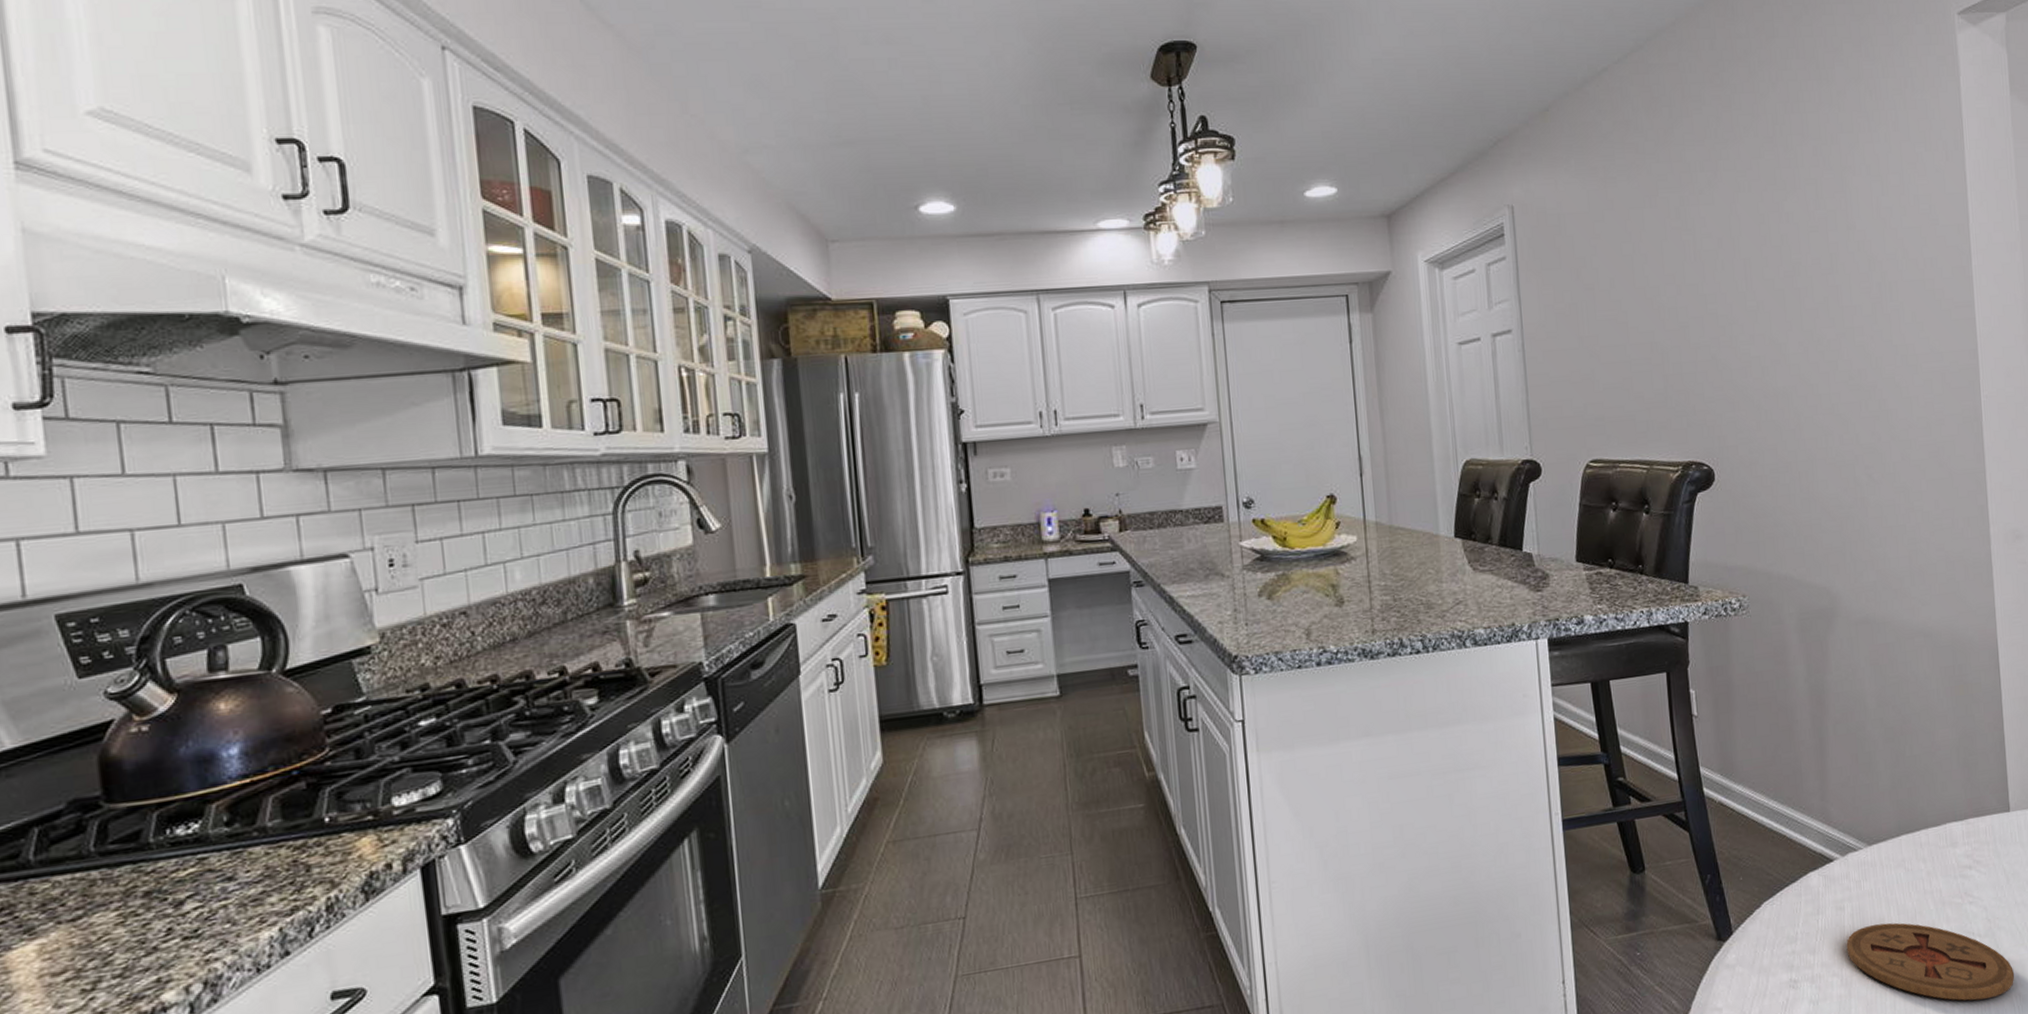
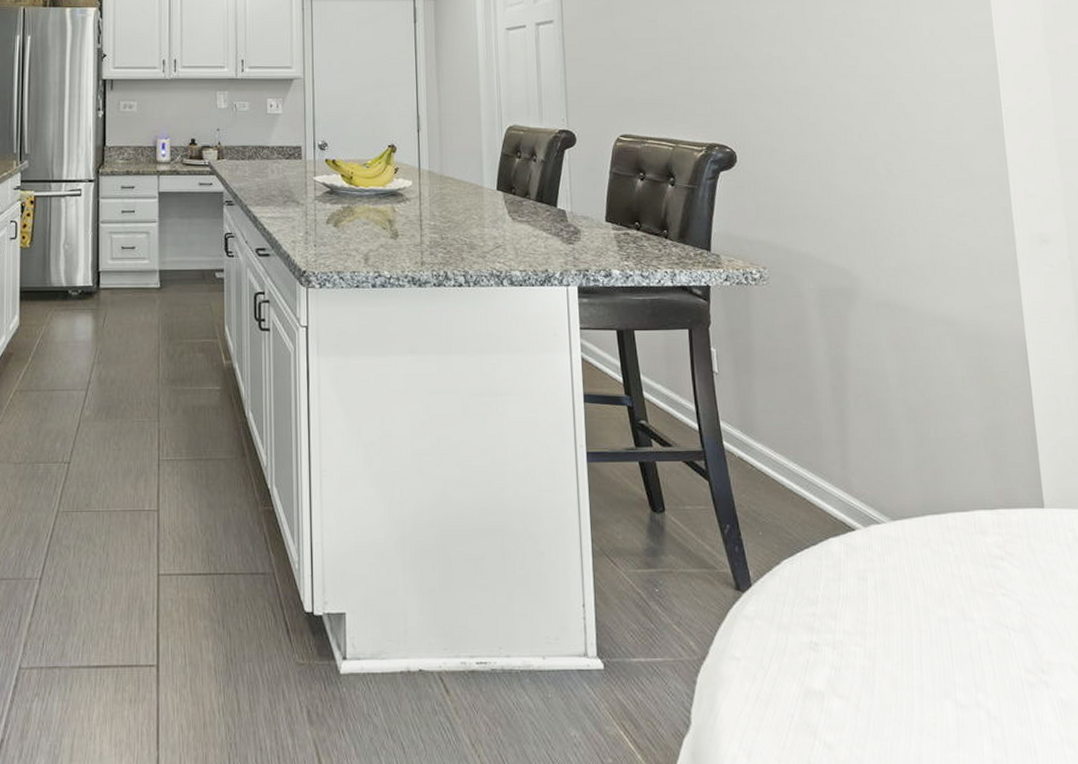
coaster: present [1846,922,2015,1001] -> none [869,601,1055,697]

